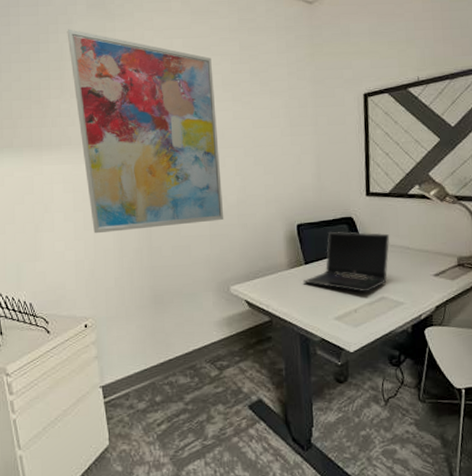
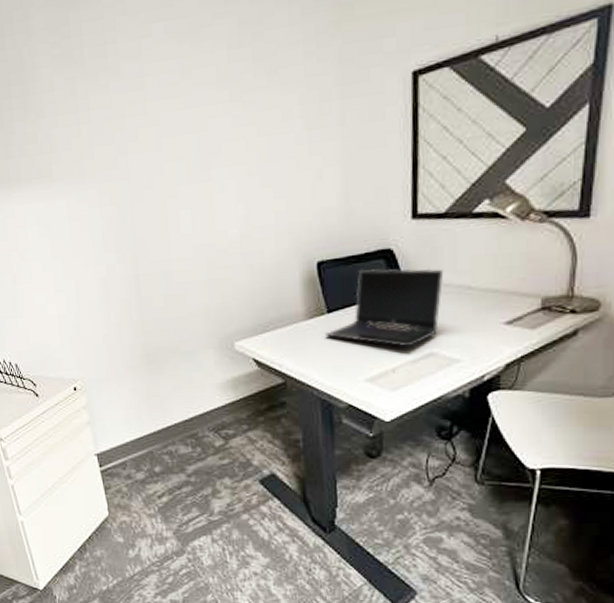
wall art: present [67,29,224,234] -> none [24,27,225,284]

